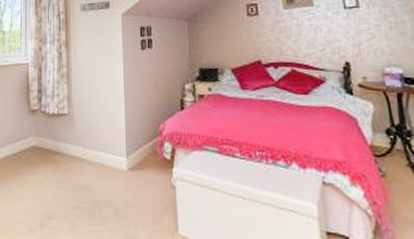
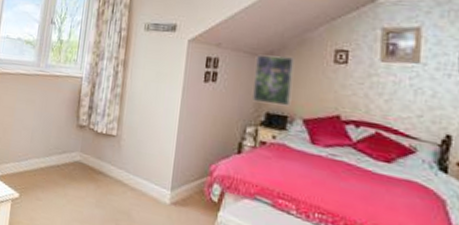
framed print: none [184,15,219,61] -> present [253,54,295,107]

